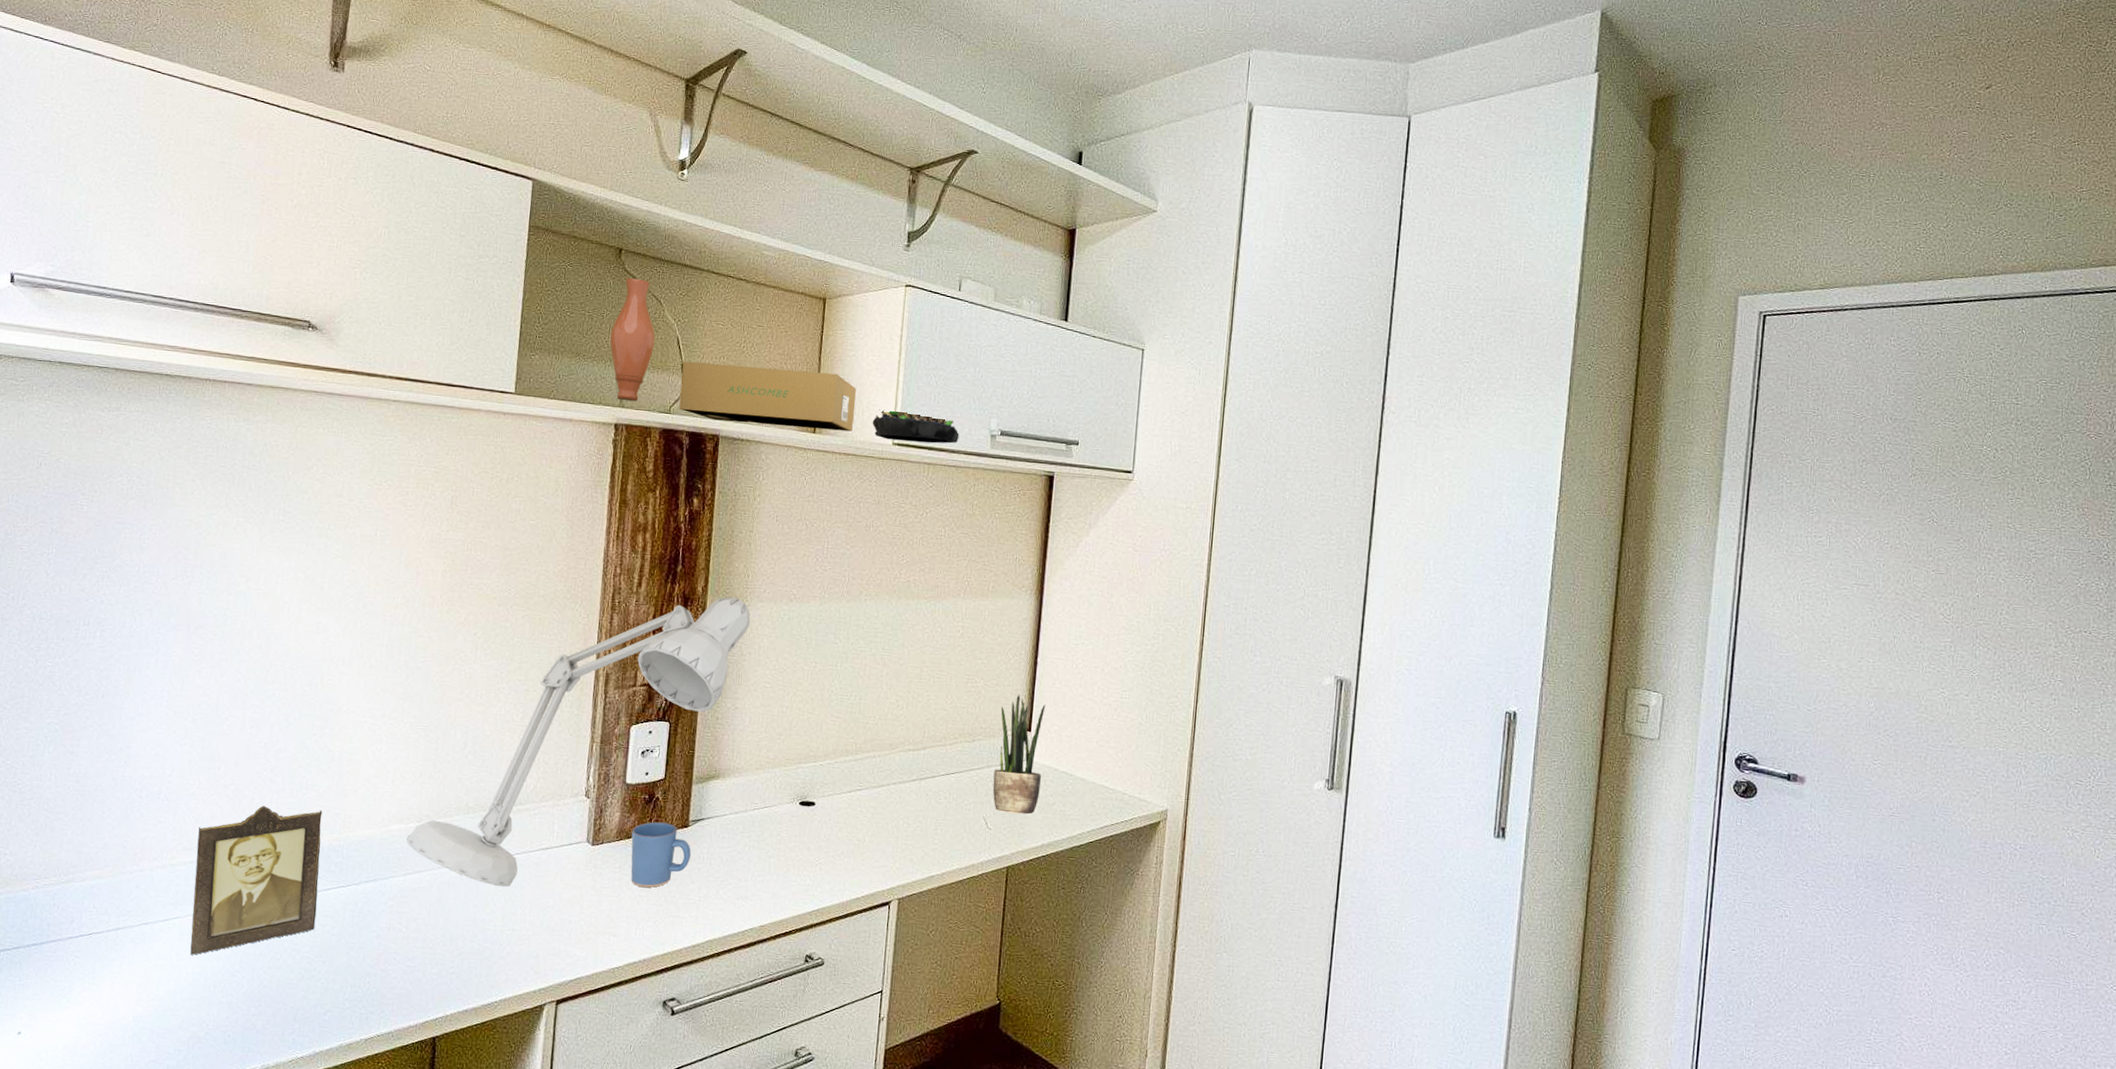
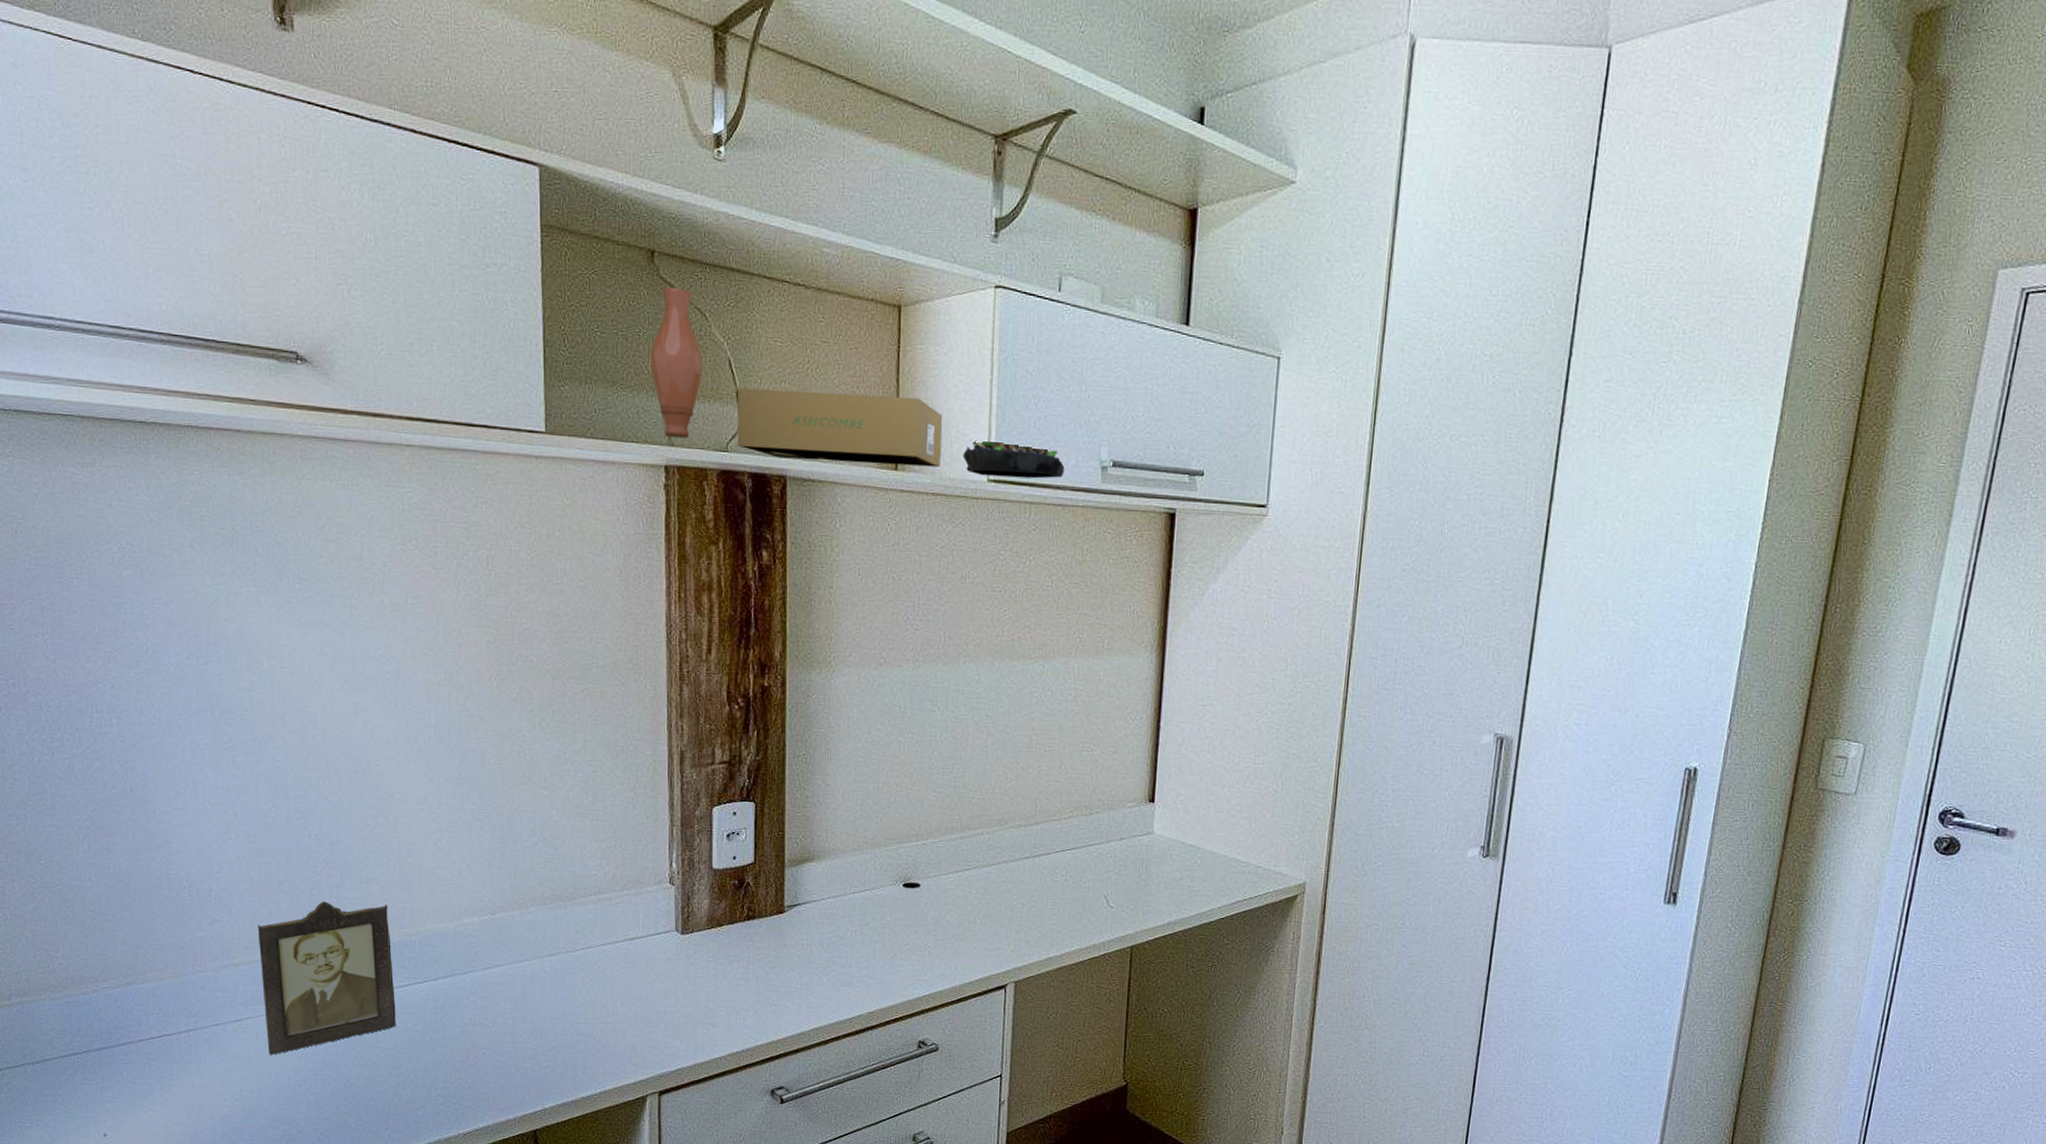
desk lamp: present [406,596,751,887] -> none [482,662,837,980]
mug: present [631,821,691,888] -> none [723,908,789,977]
potted plant: present [992,695,1046,815] -> none [1113,763,1170,891]

